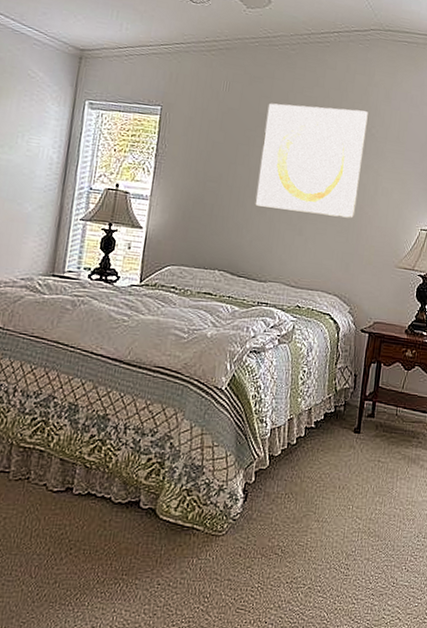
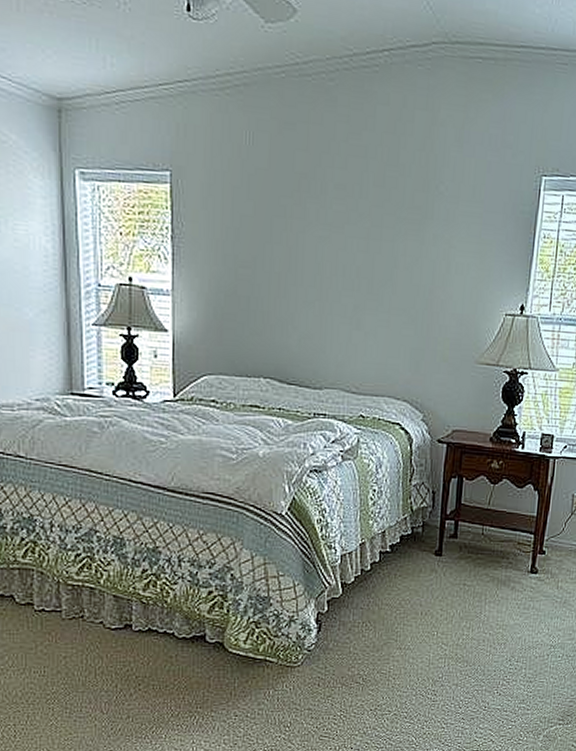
wall art: present [255,103,368,219] -> none [300,157,434,305]

